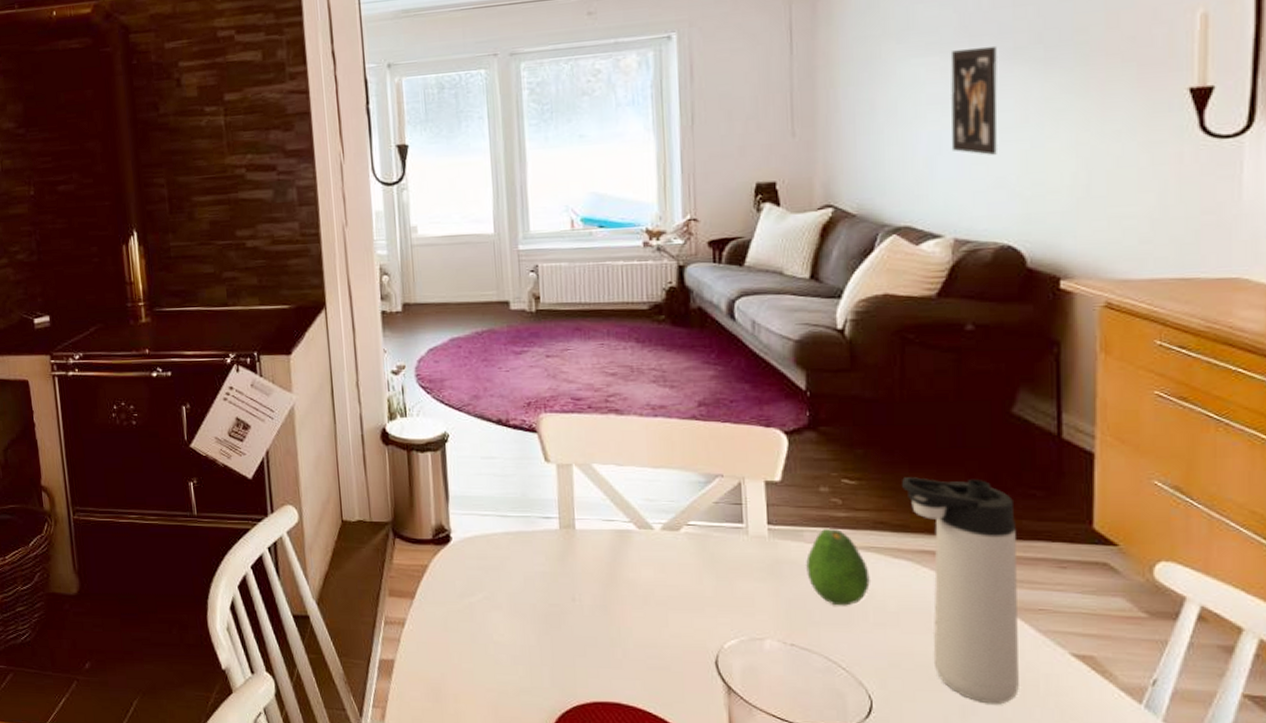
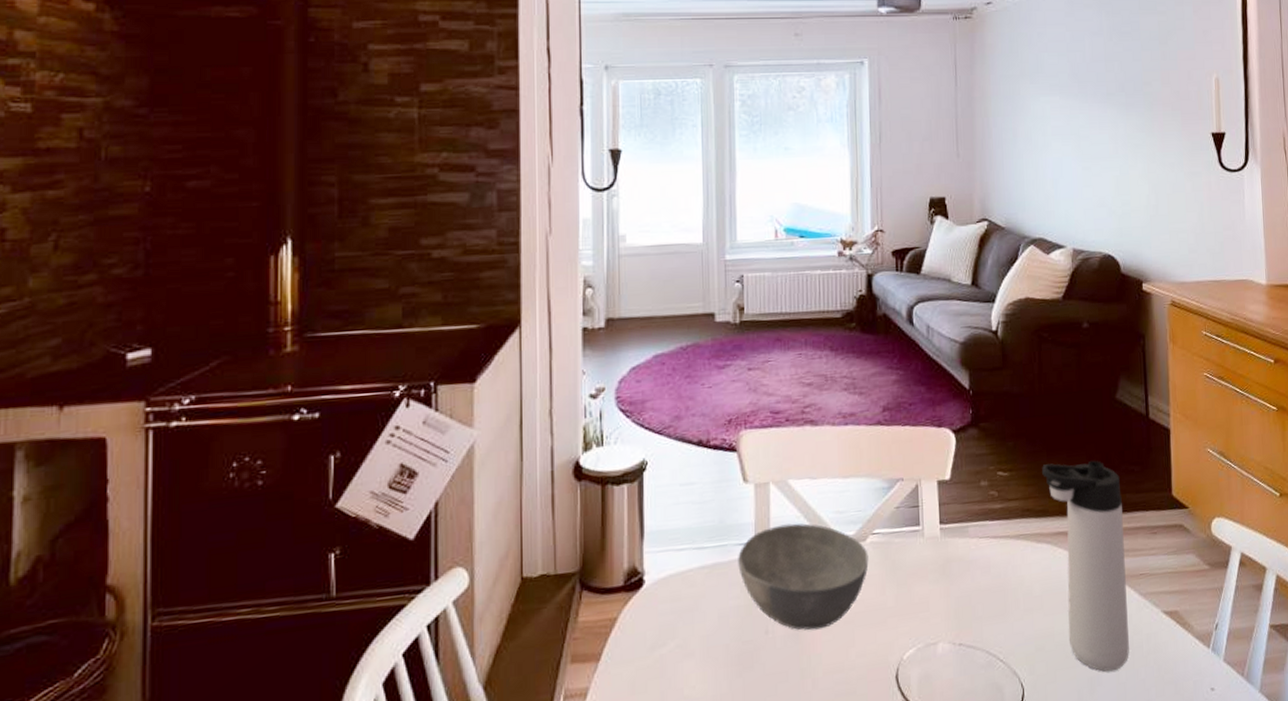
bowl: none [542,505,683,606] -> present [738,523,869,630]
fruit: present [806,529,870,606] -> none [971,521,1020,598]
wall art: present [950,45,998,155] -> none [1066,91,1099,179]

